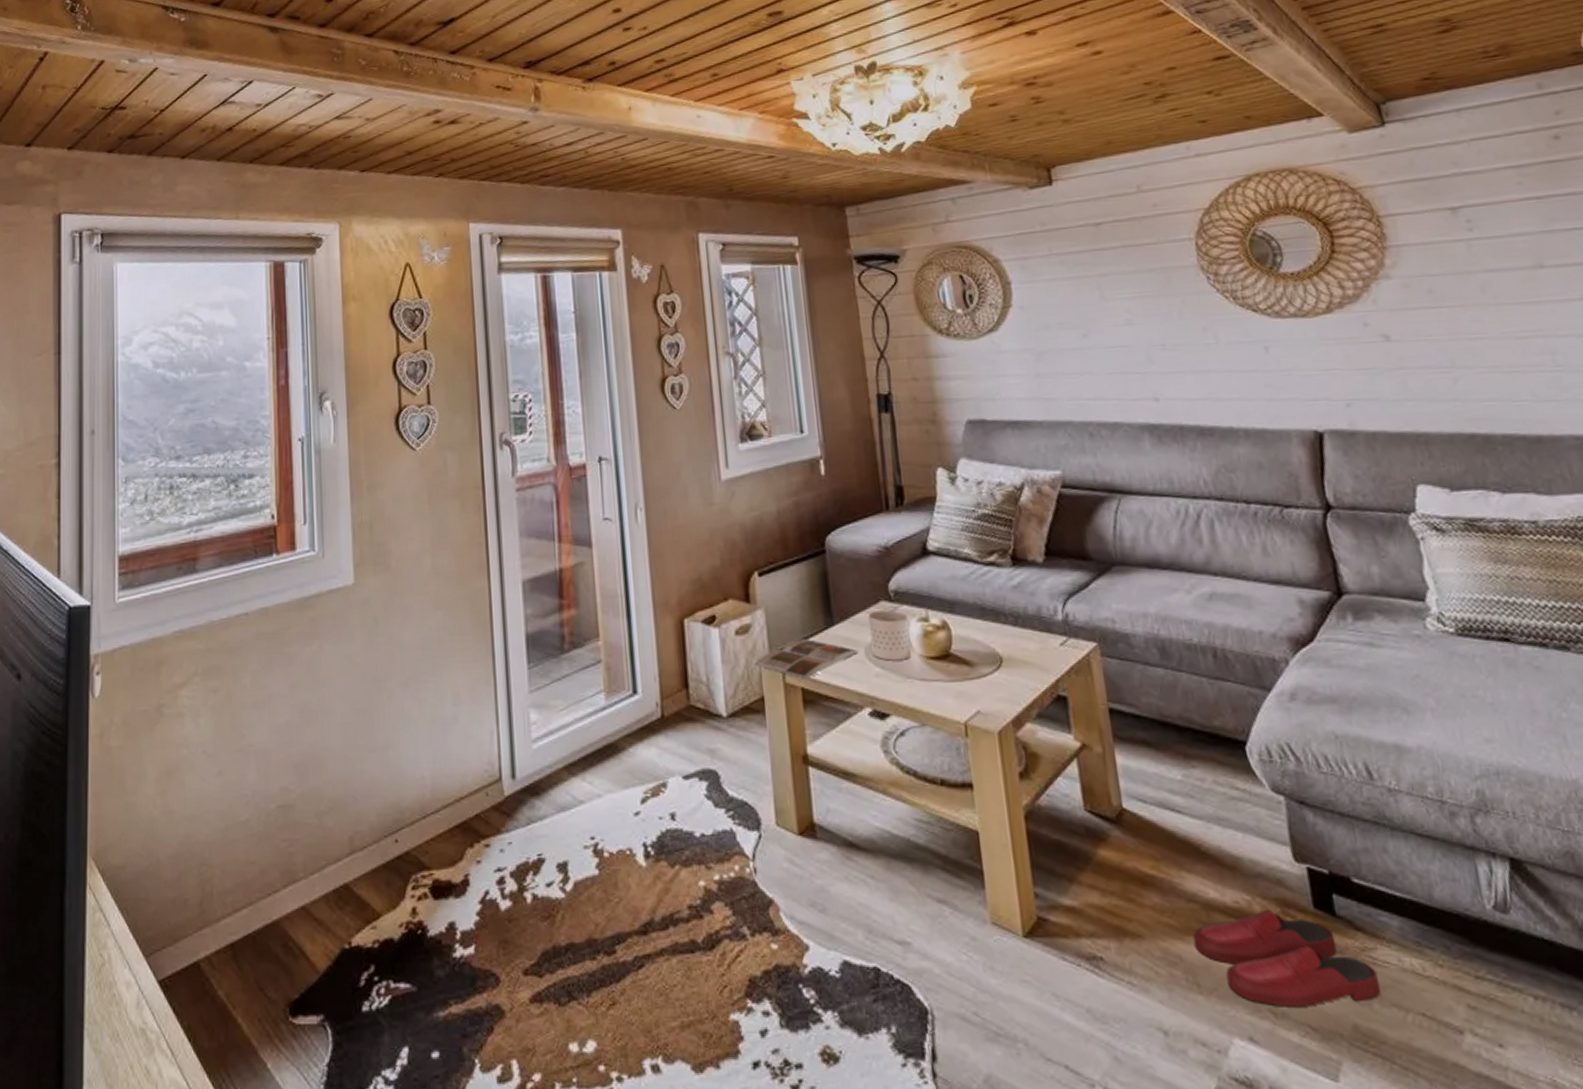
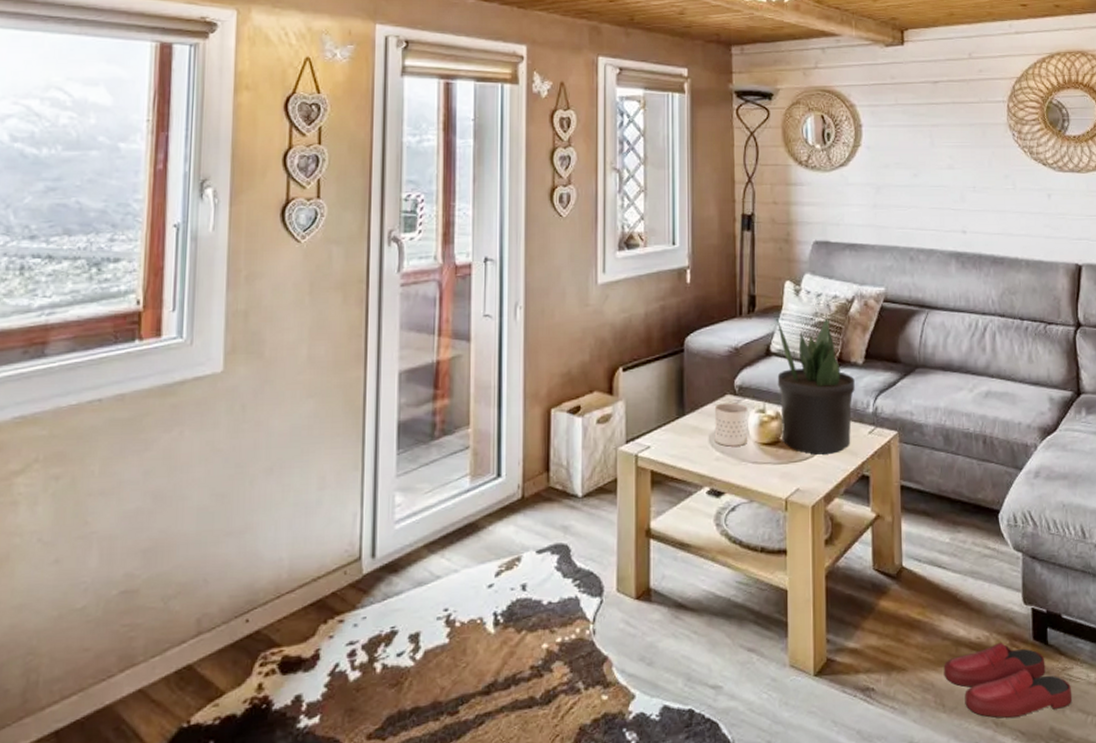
magazine: present [753,639,859,679] -> none [610,427,704,463]
planter: none [930,509,1039,671] -> present [776,317,855,455]

